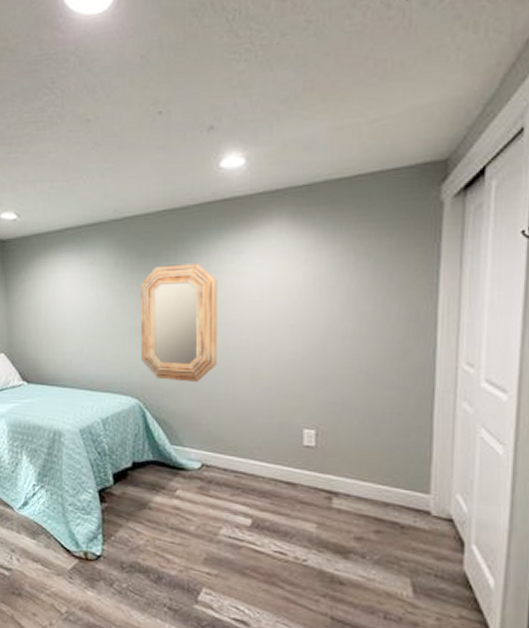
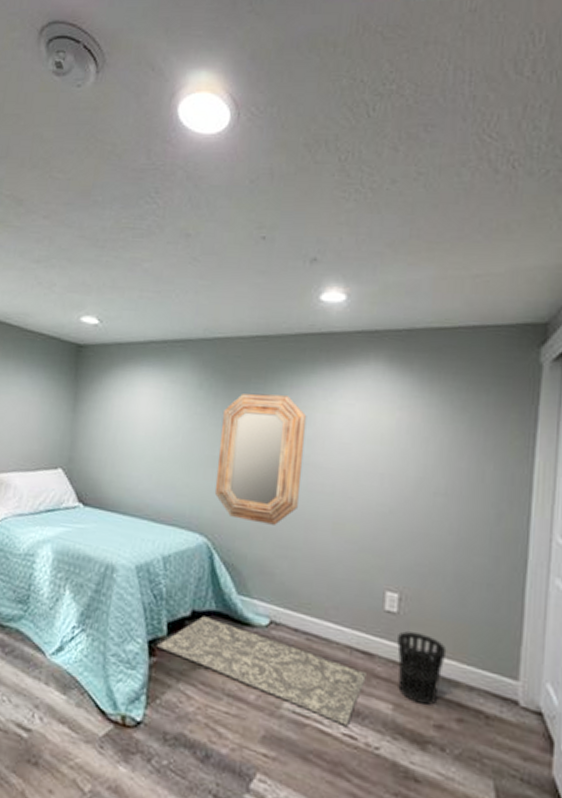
rug: none [105,466,291,545] -> present [156,616,366,726]
wastebasket: none [317,462,363,521] -> present [397,631,447,705]

